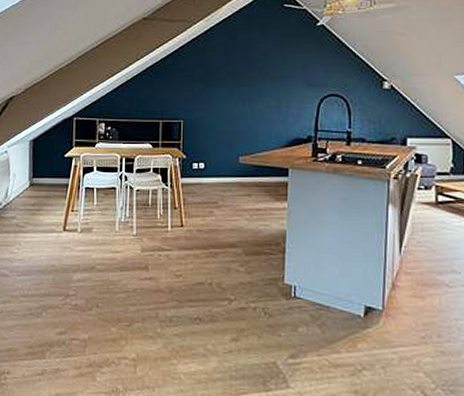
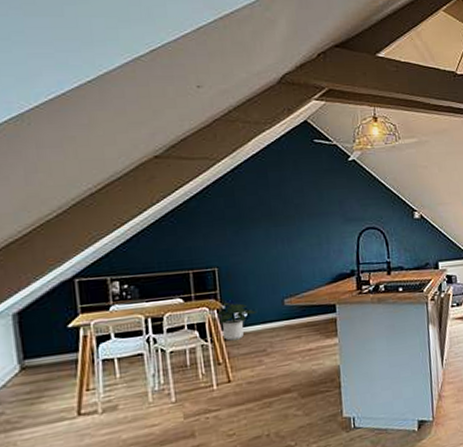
potted plant: none [179,152,214,189] -> present [218,302,258,341]

